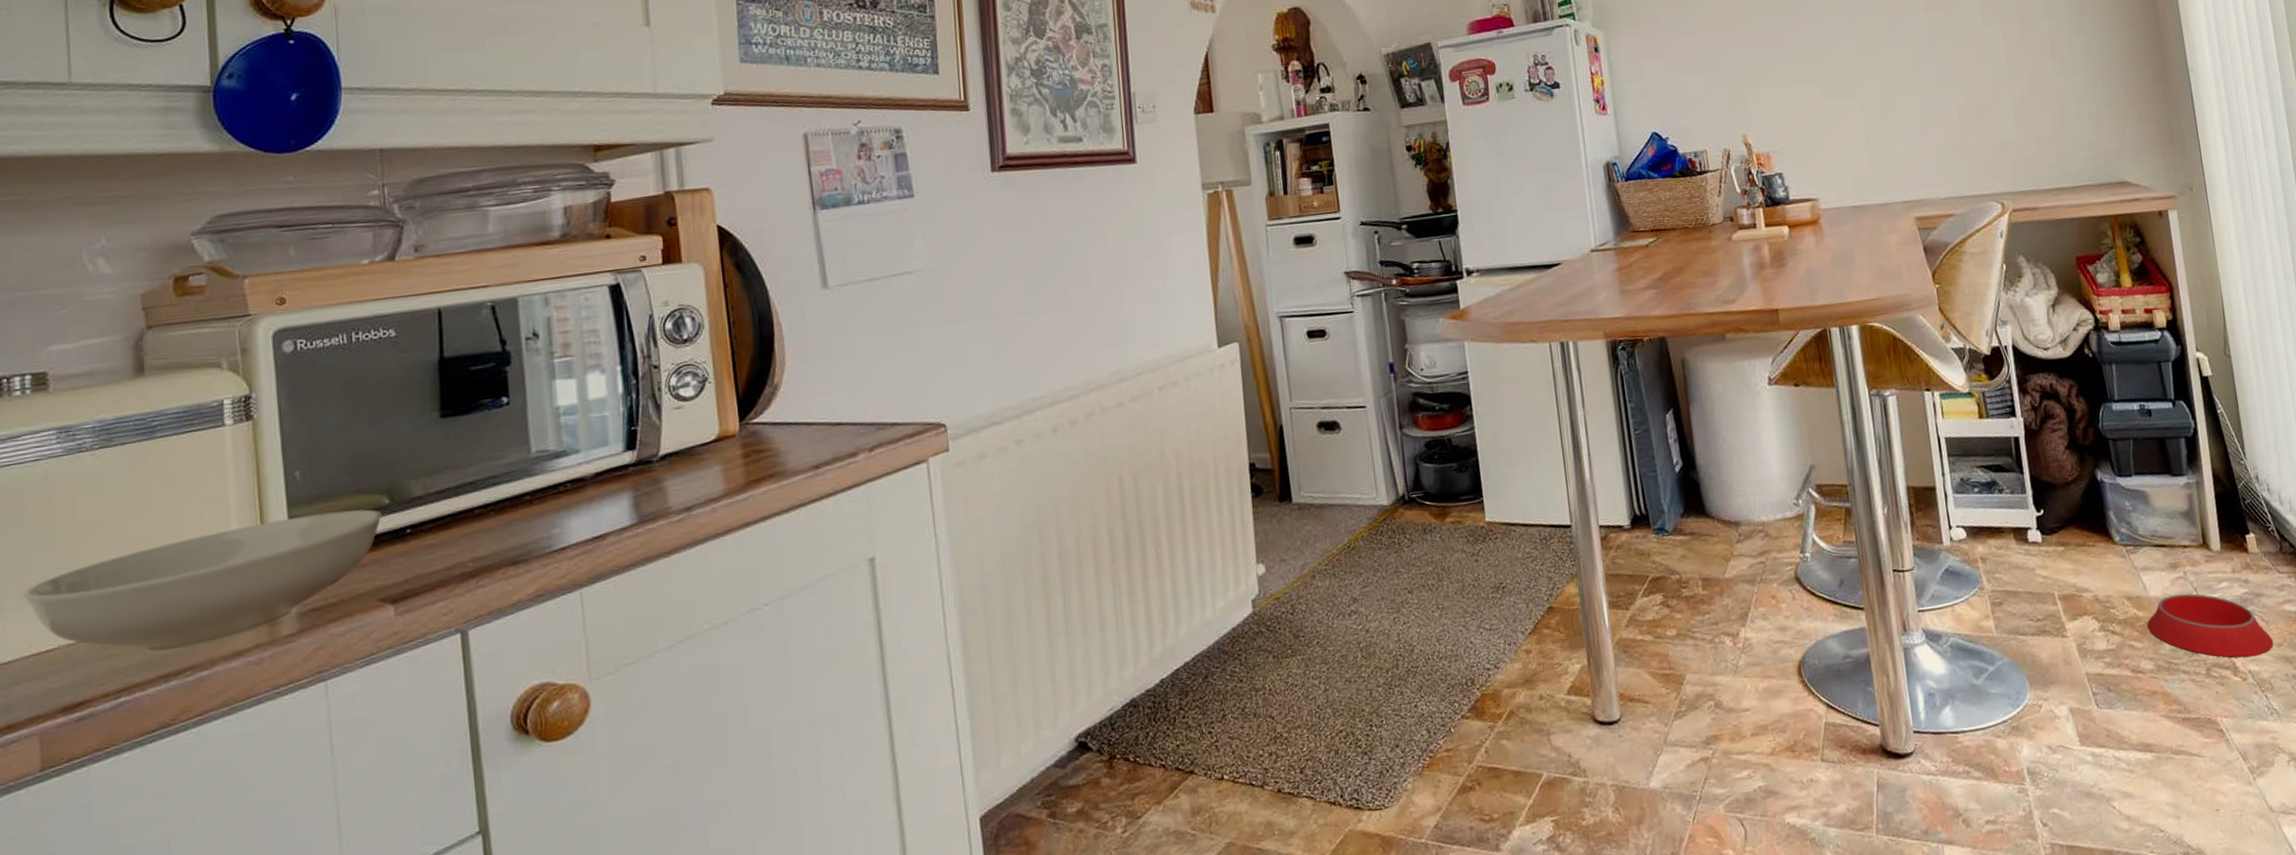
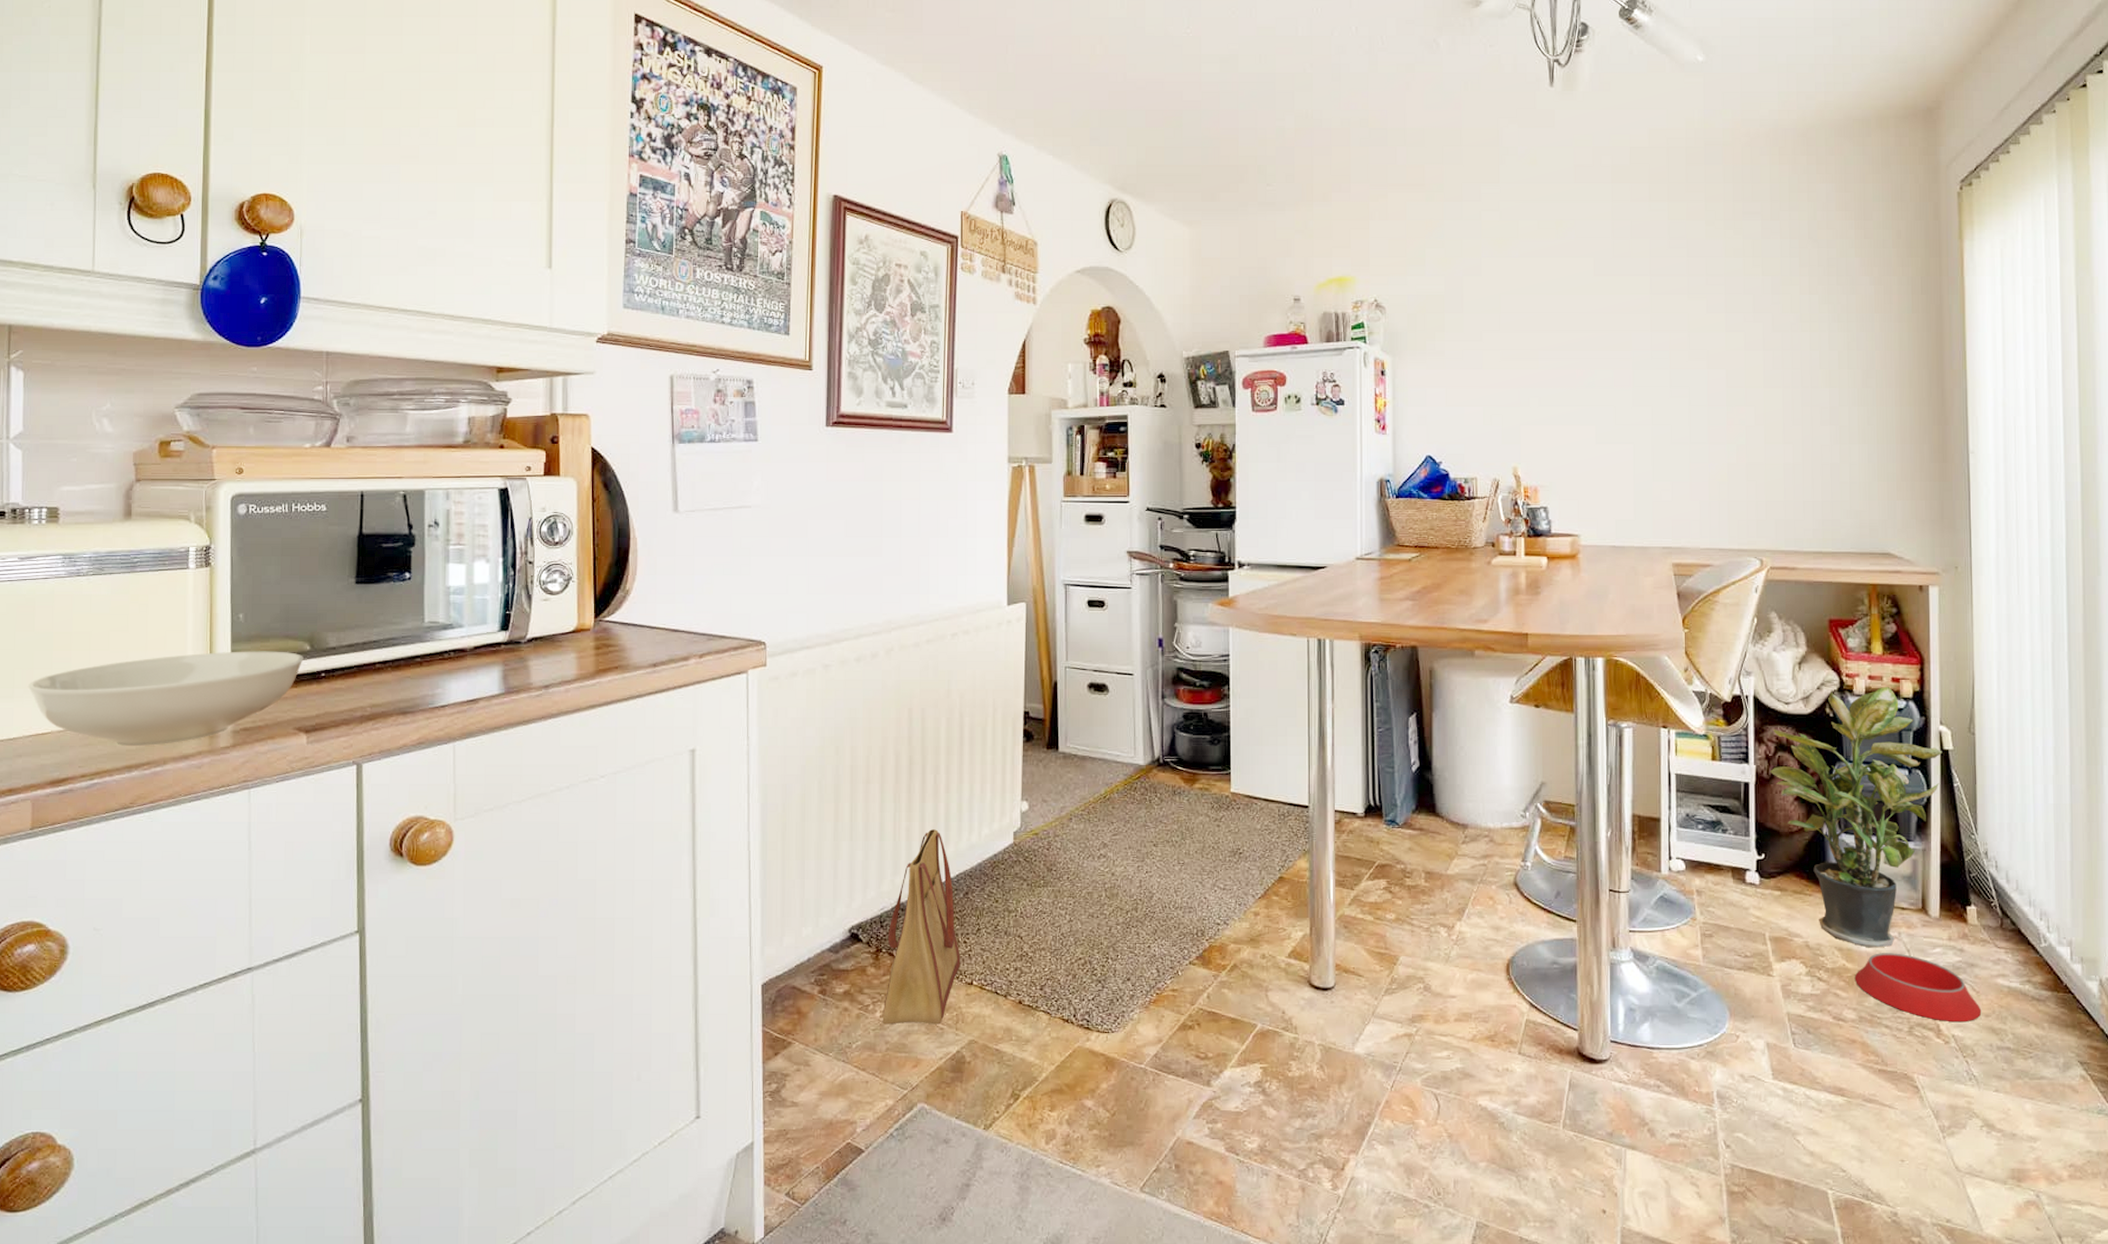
shopping bag: none [1120,609,1208,841] -> present [882,829,961,1025]
potted plant: none [2035,318,2204,593] -> present [1770,686,1942,948]

